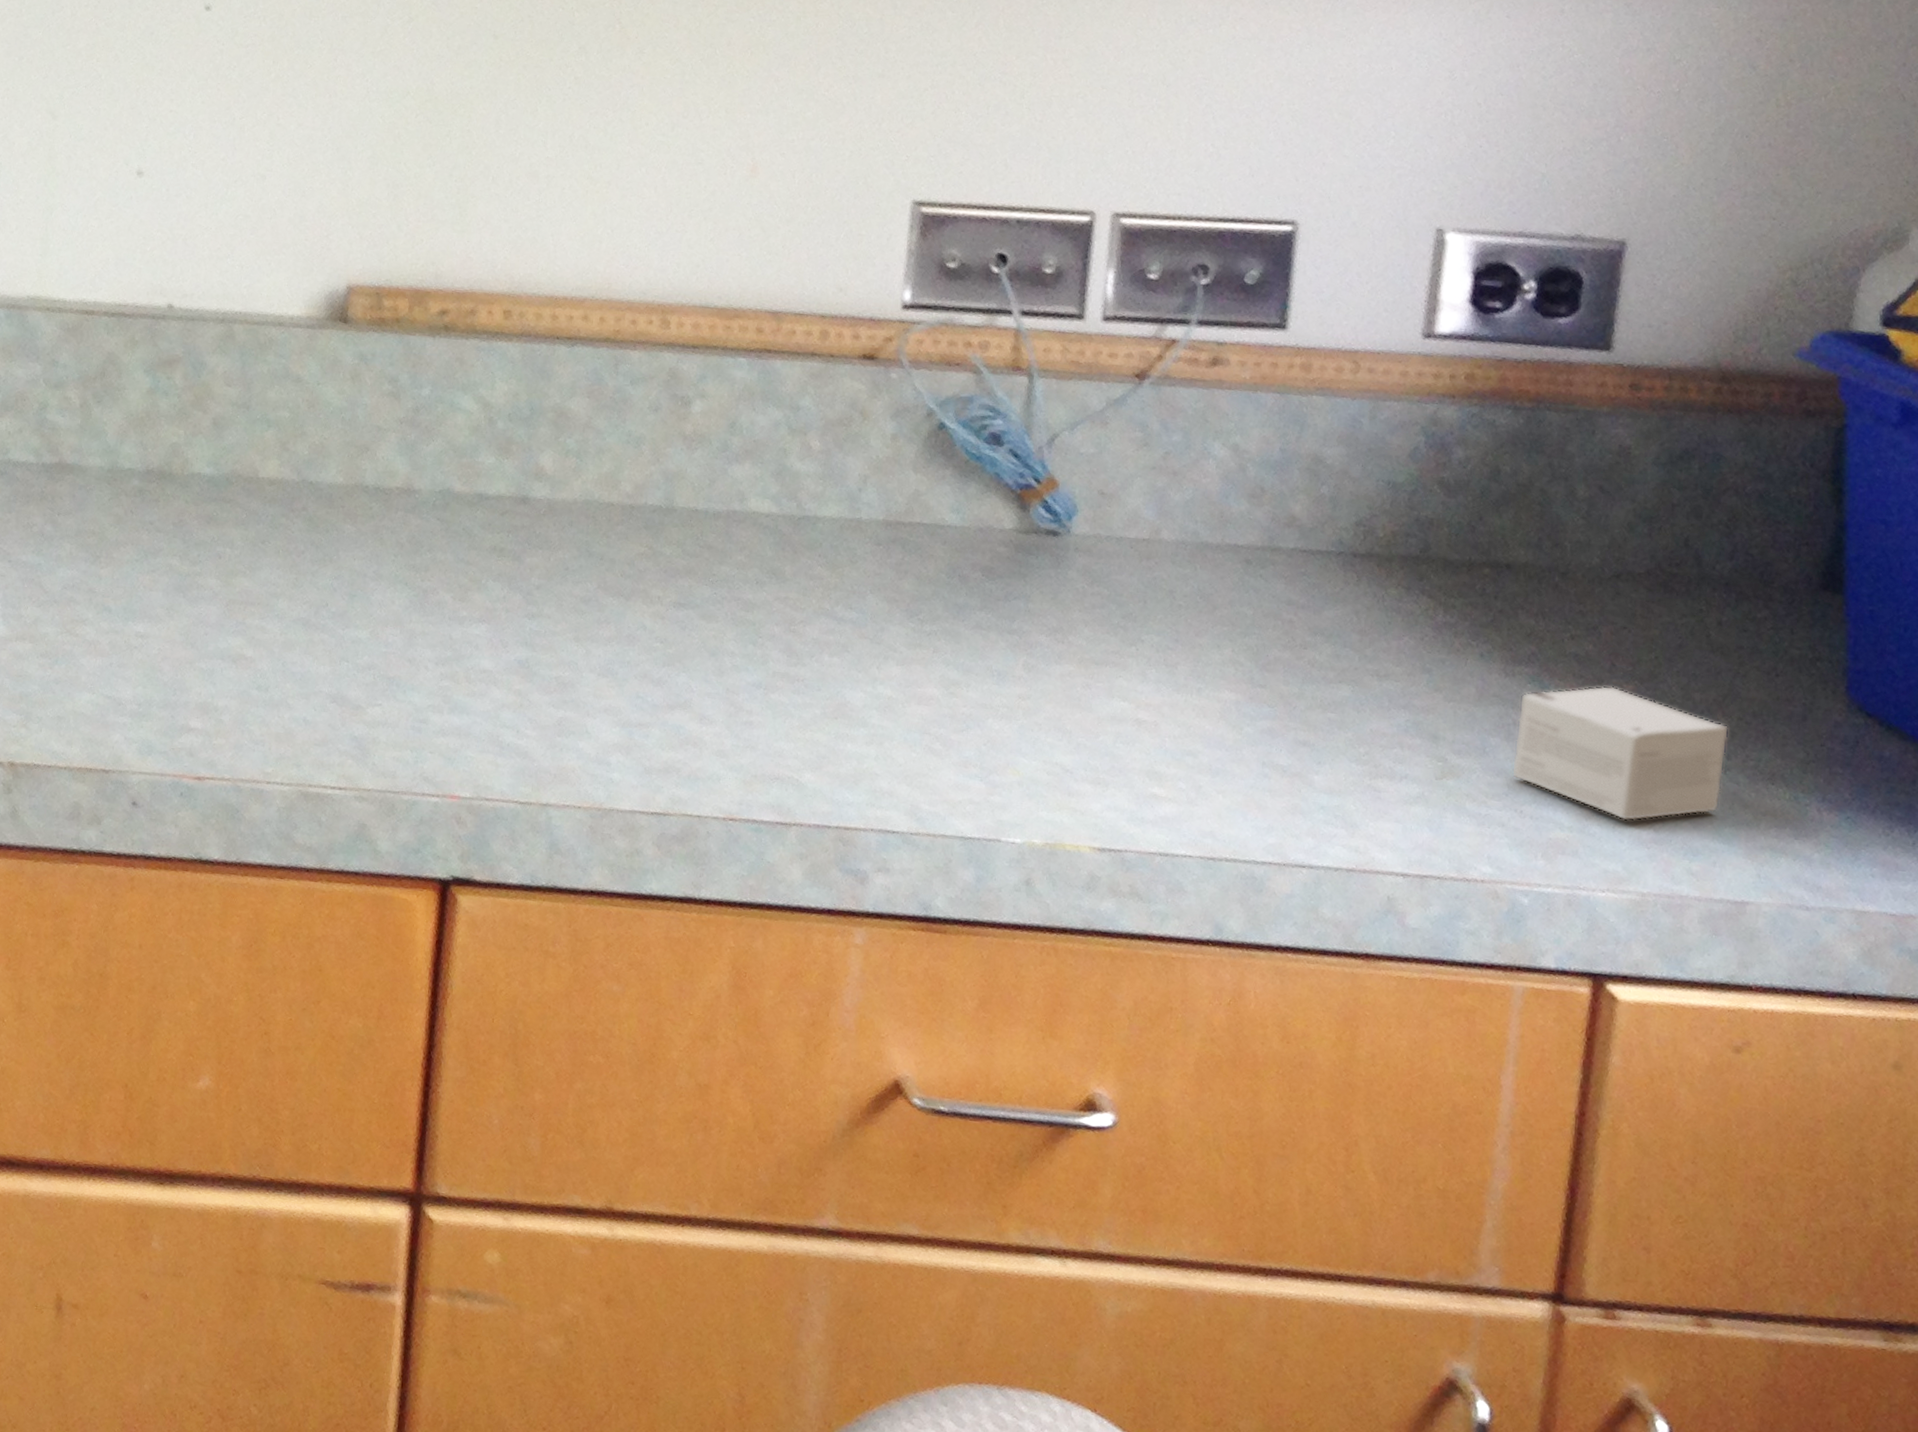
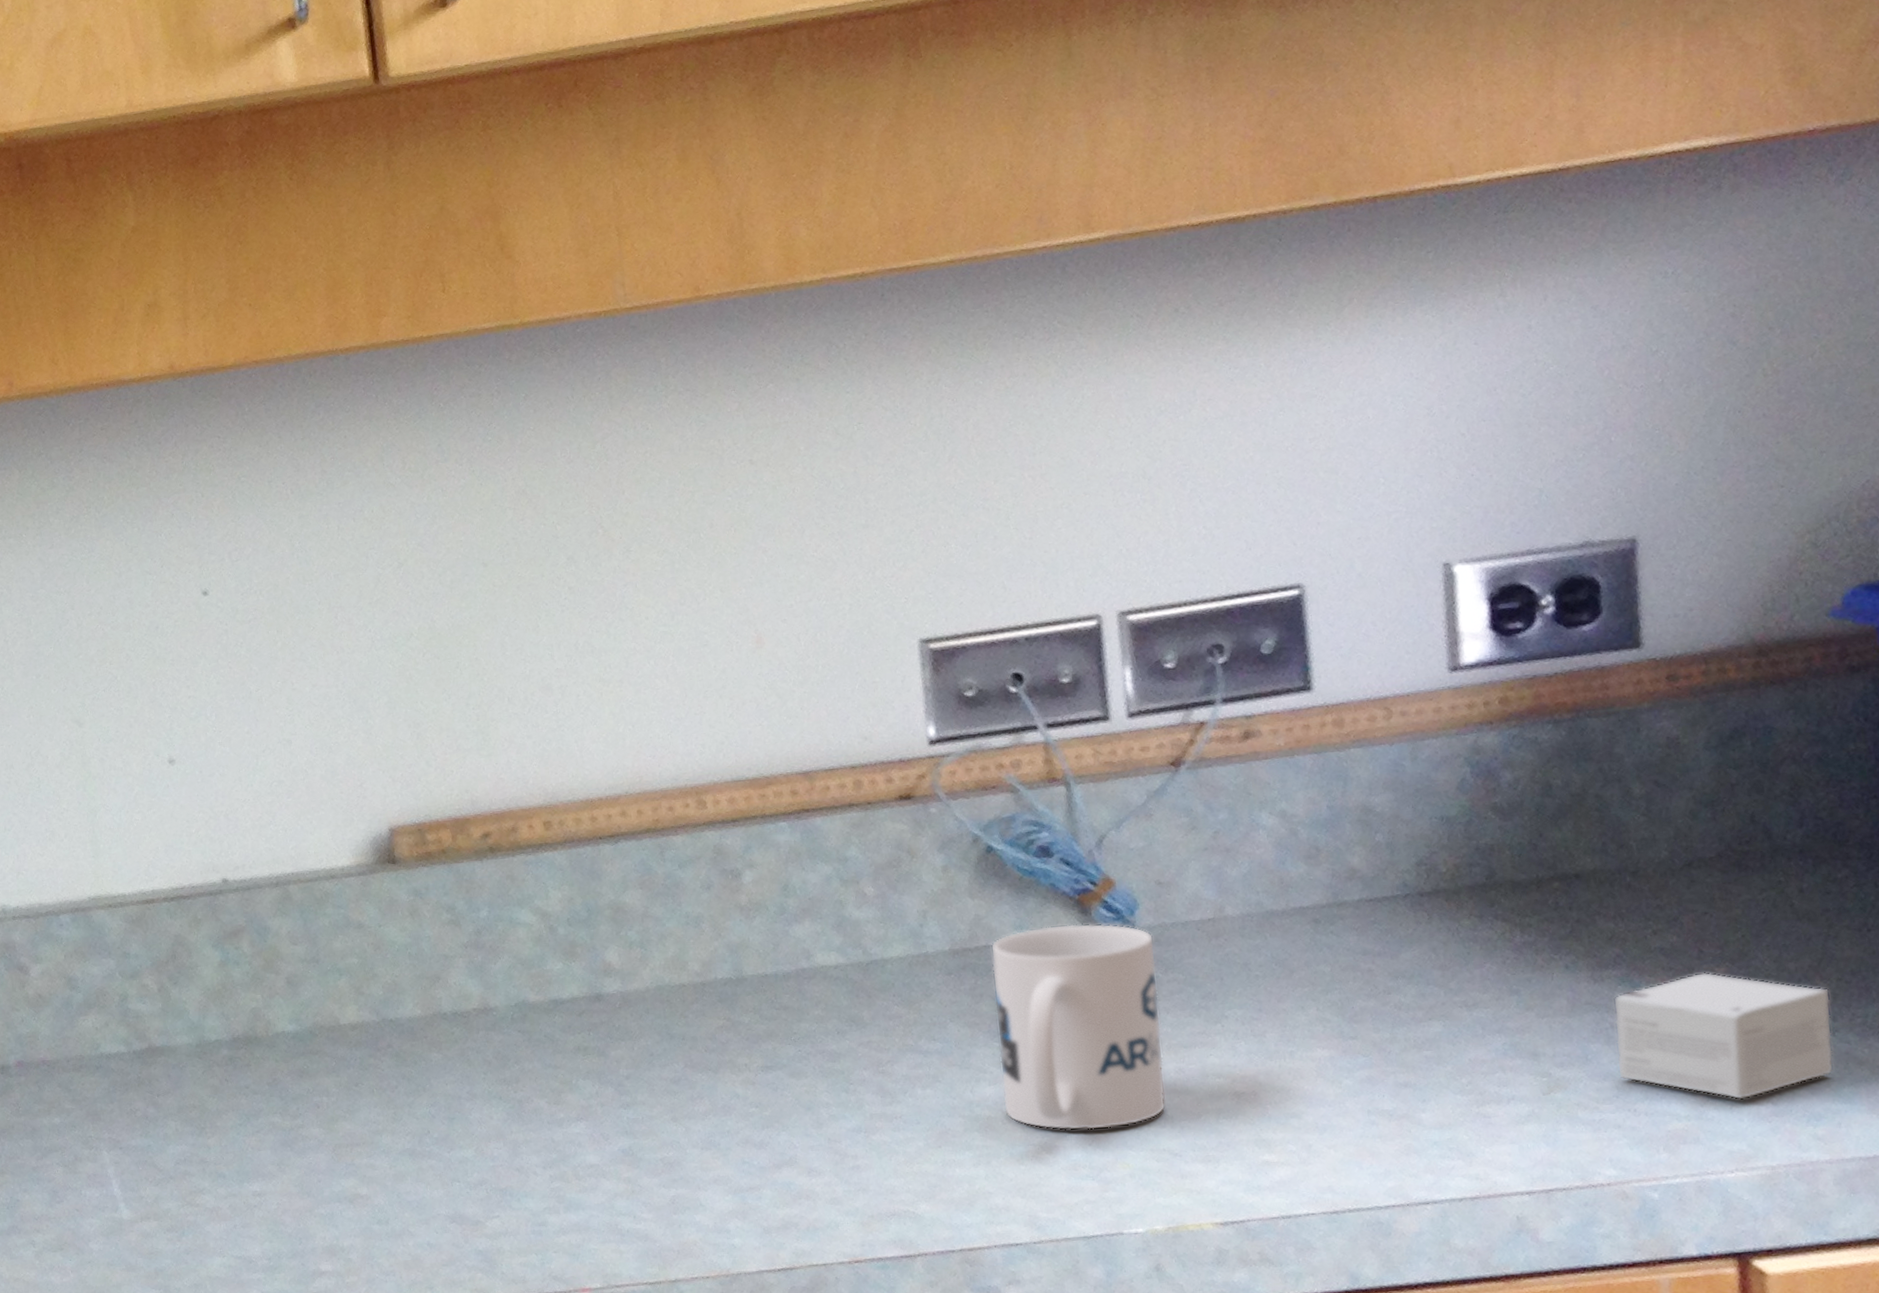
mug: none [906,514,1087,733] -> present [990,923,1167,1131]

